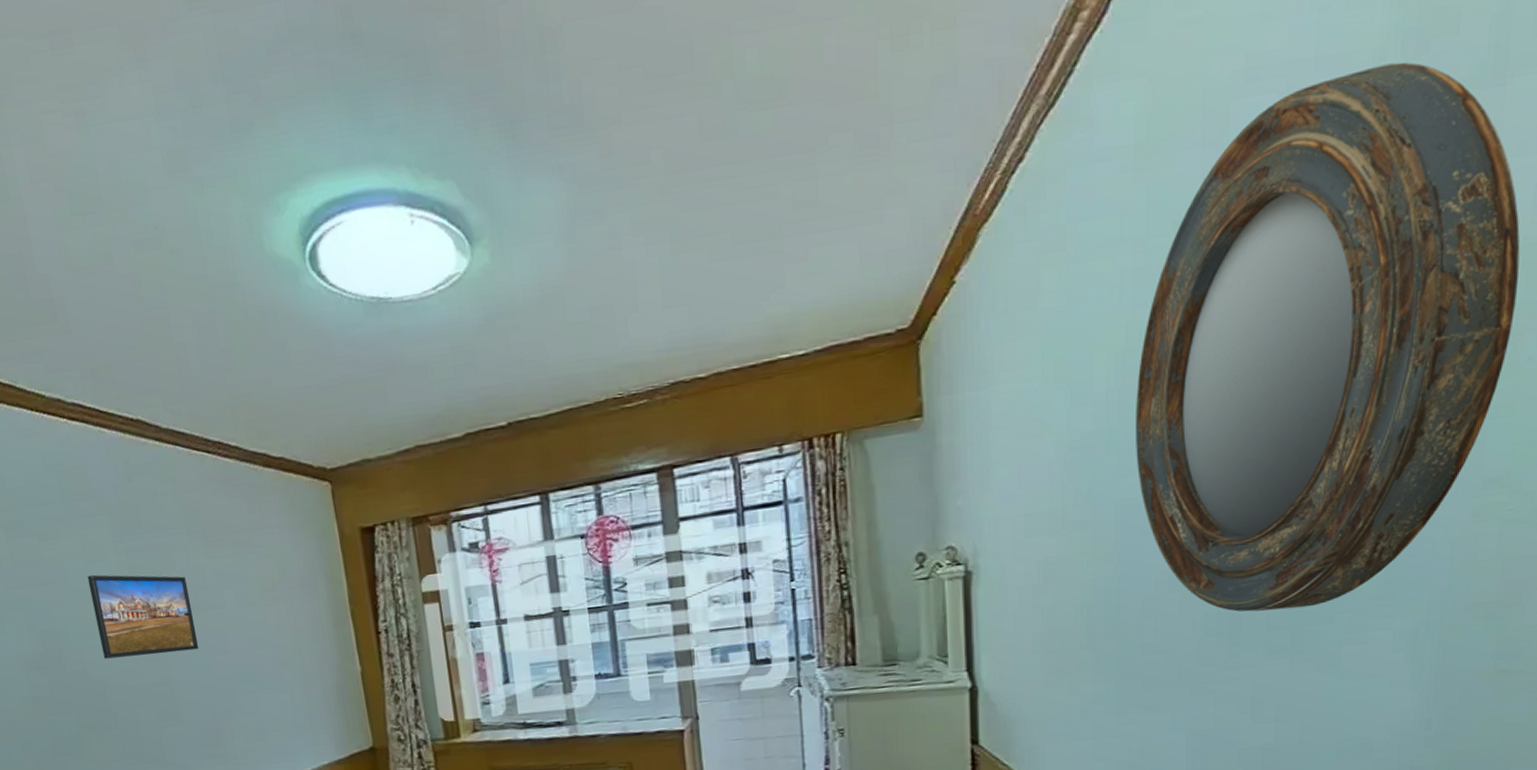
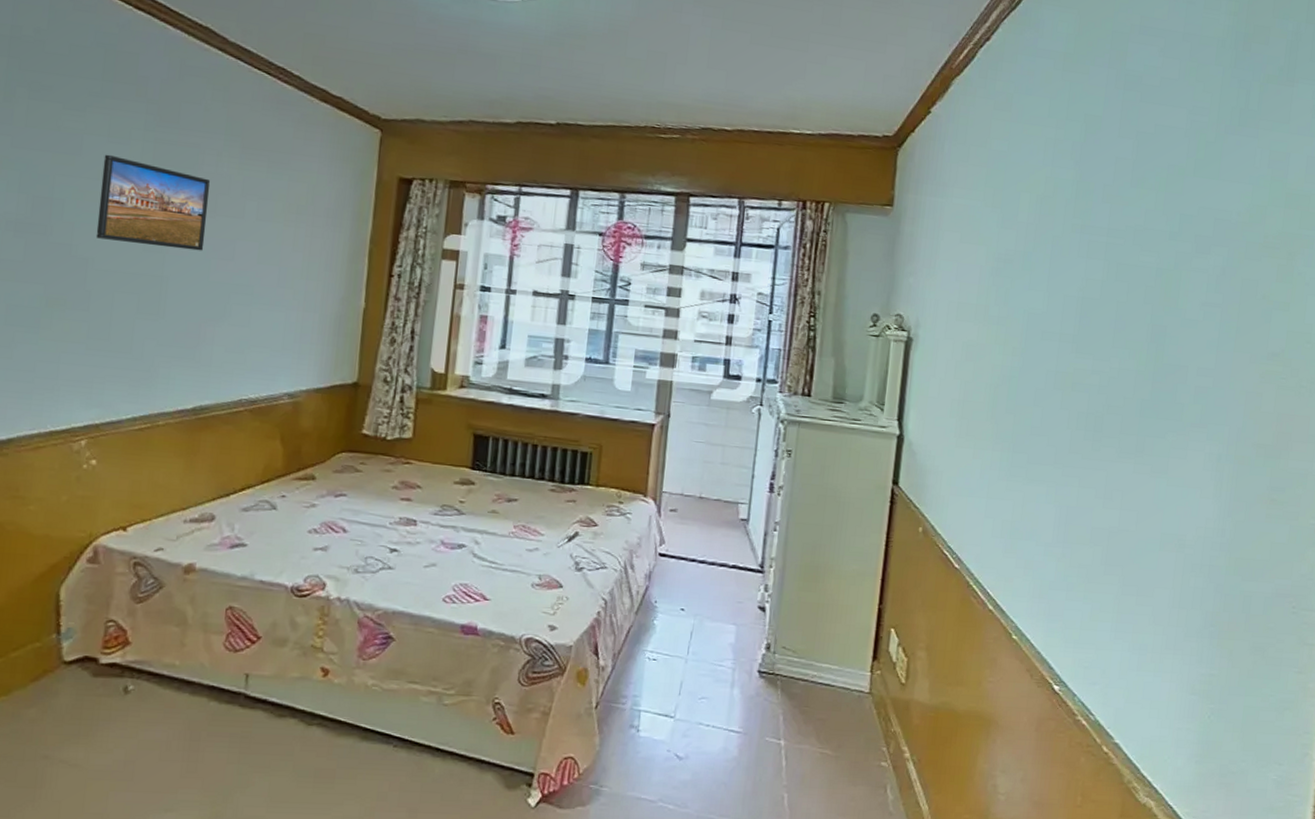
home mirror: present [1136,62,1521,612] -> none [1042,48,1298,422]

